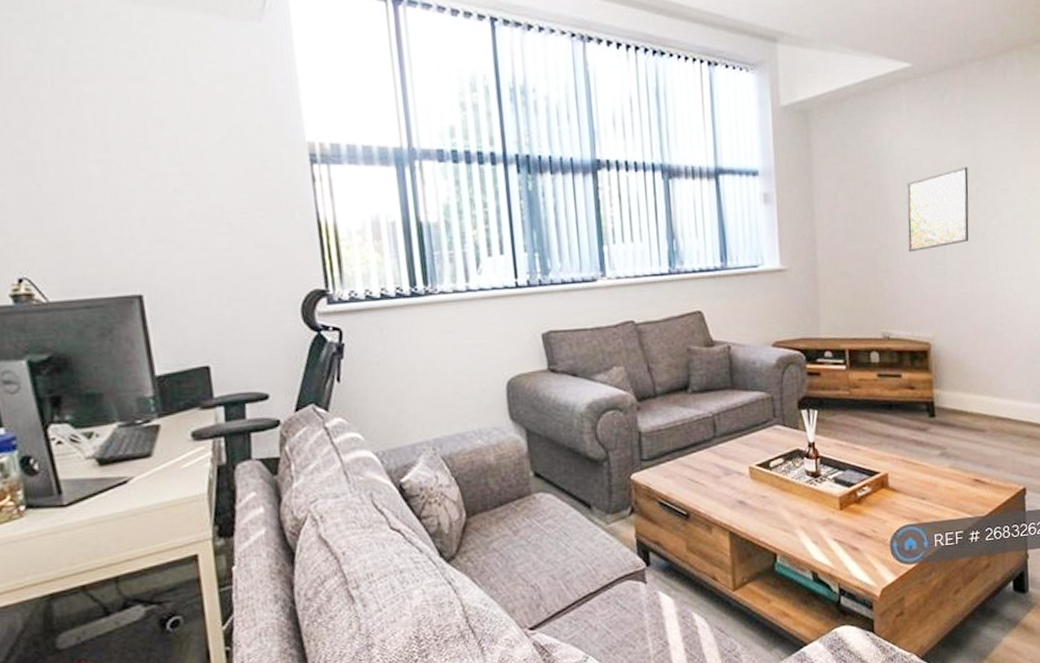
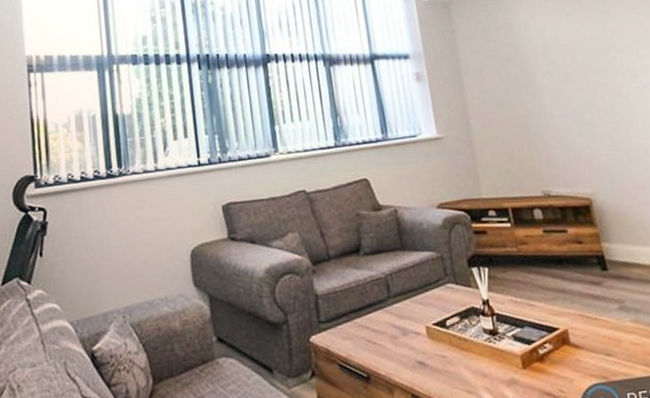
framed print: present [906,167,969,253] -> none [546,39,613,117]

